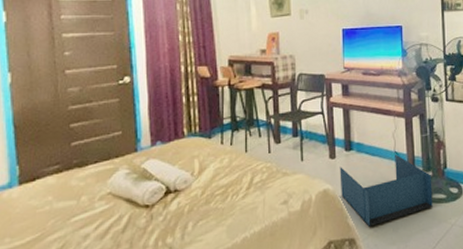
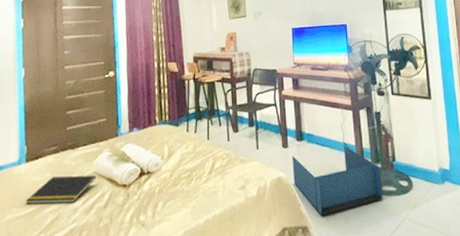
notepad: none [20,196,112,234] -> present [25,175,97,205]

